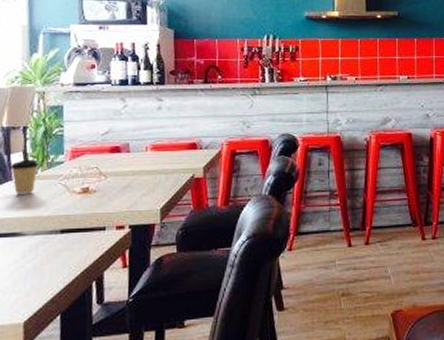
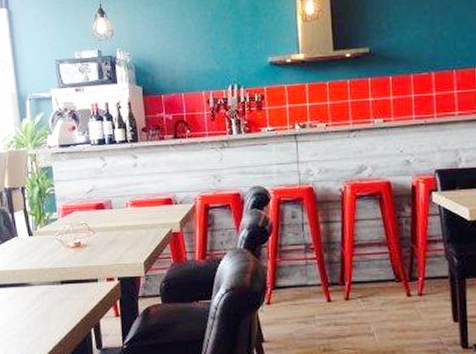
coffee cup: present [9,159,39,196] -> none [14,217,38,250]

